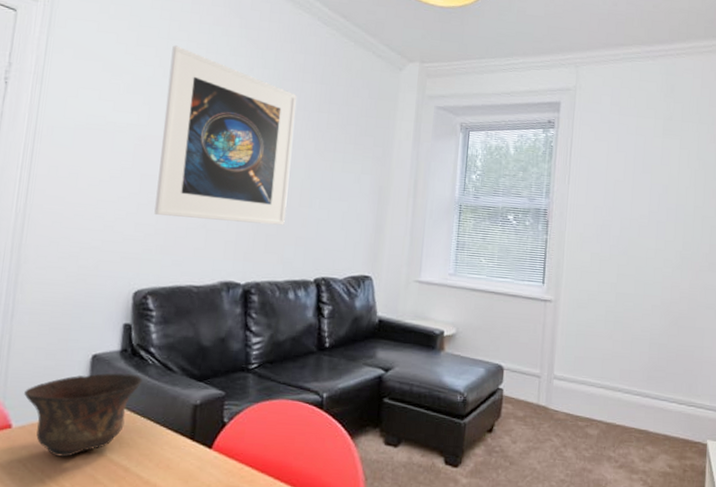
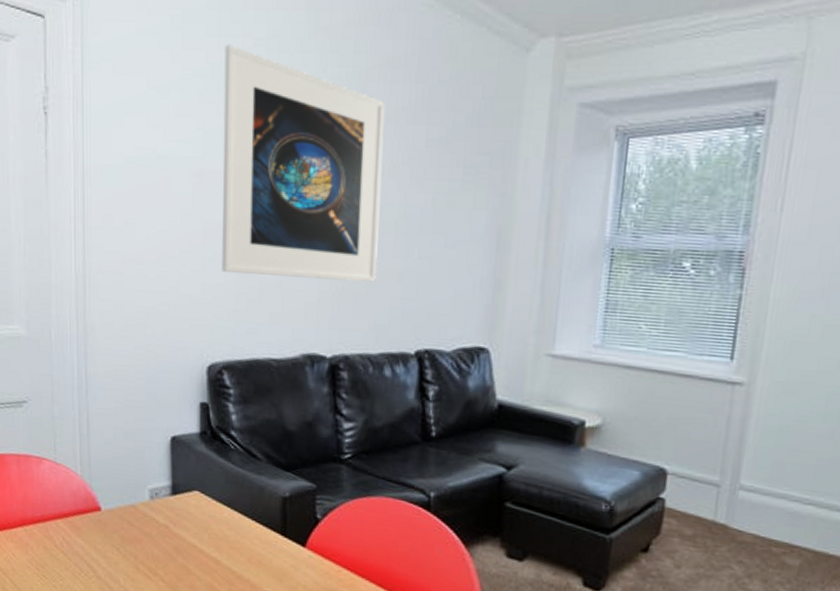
bowl: present [24,373,143,457] -> none [109,457,226,545]

